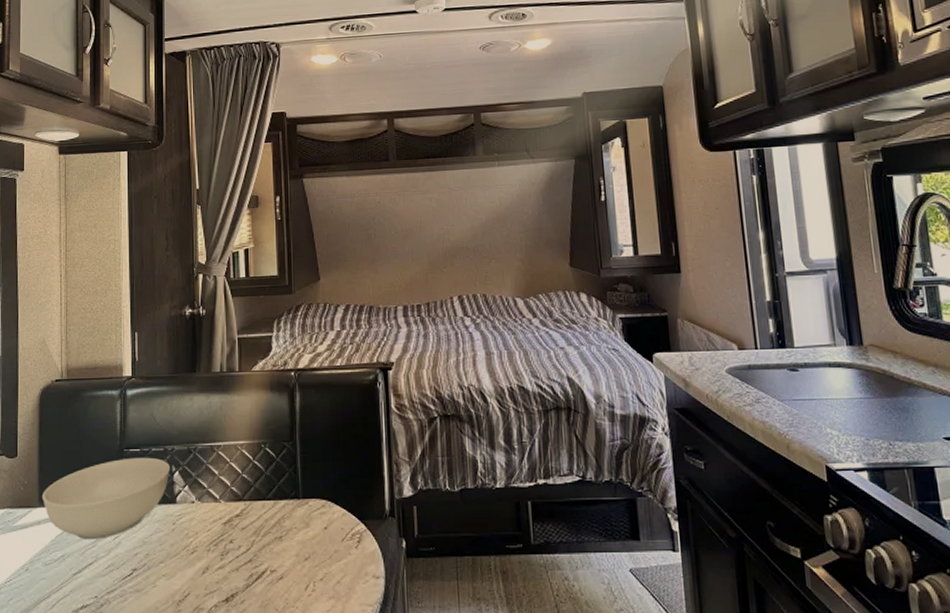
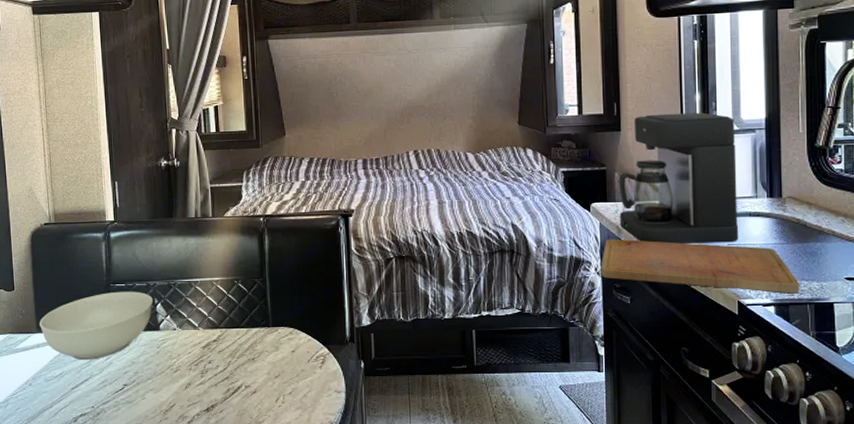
cutting board: none [668,393,894,457] -> present [601,239,799,294]
coffee maker: none [681,252,820,399] -> present [618,112,739,244]

